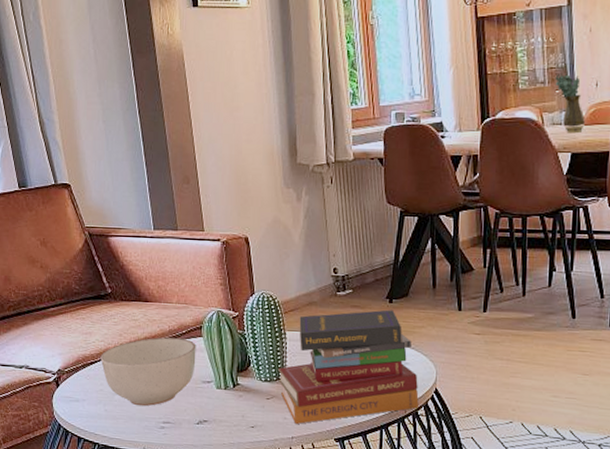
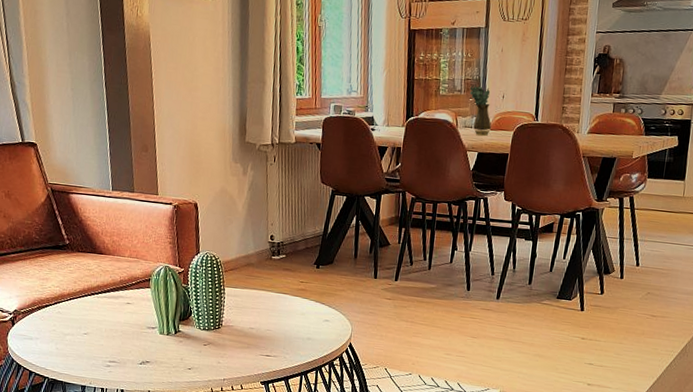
bowl: present [100,337,196,406] -> none [55,286,144,347]
books: present [278,309,419,424] -> none [216,274,336,368]

